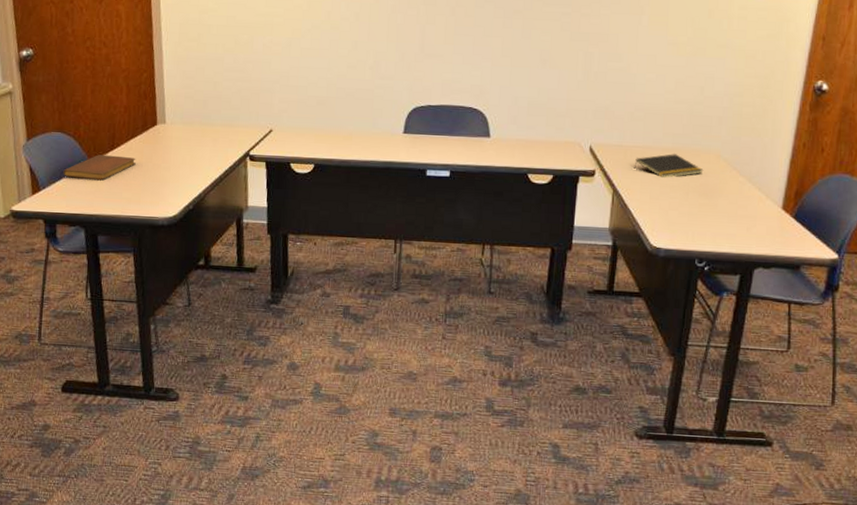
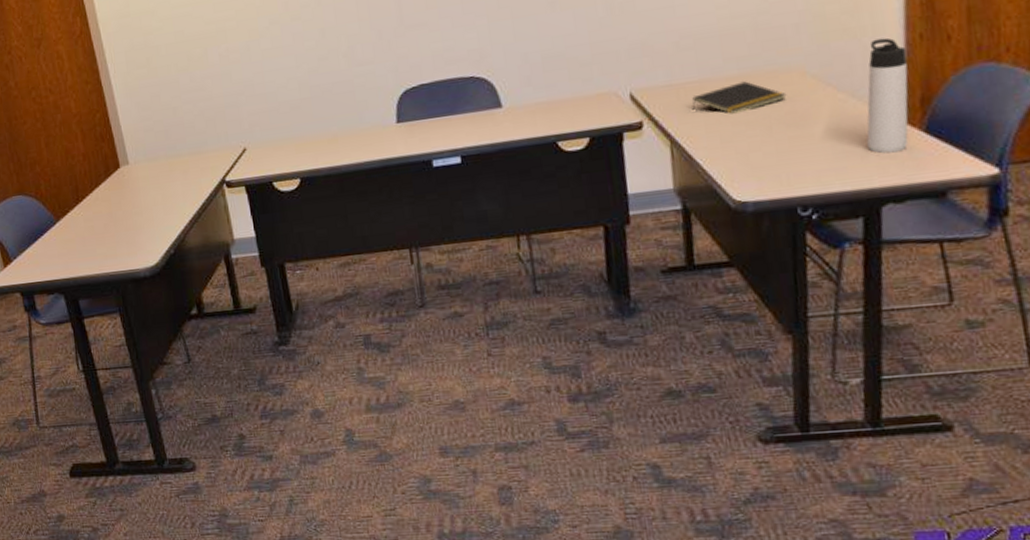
notebook: present [63,154,136,181] -> none [31,208,105,243]
thermos bottle: none [753,141,793,230] -> present [866,38,908,154]

